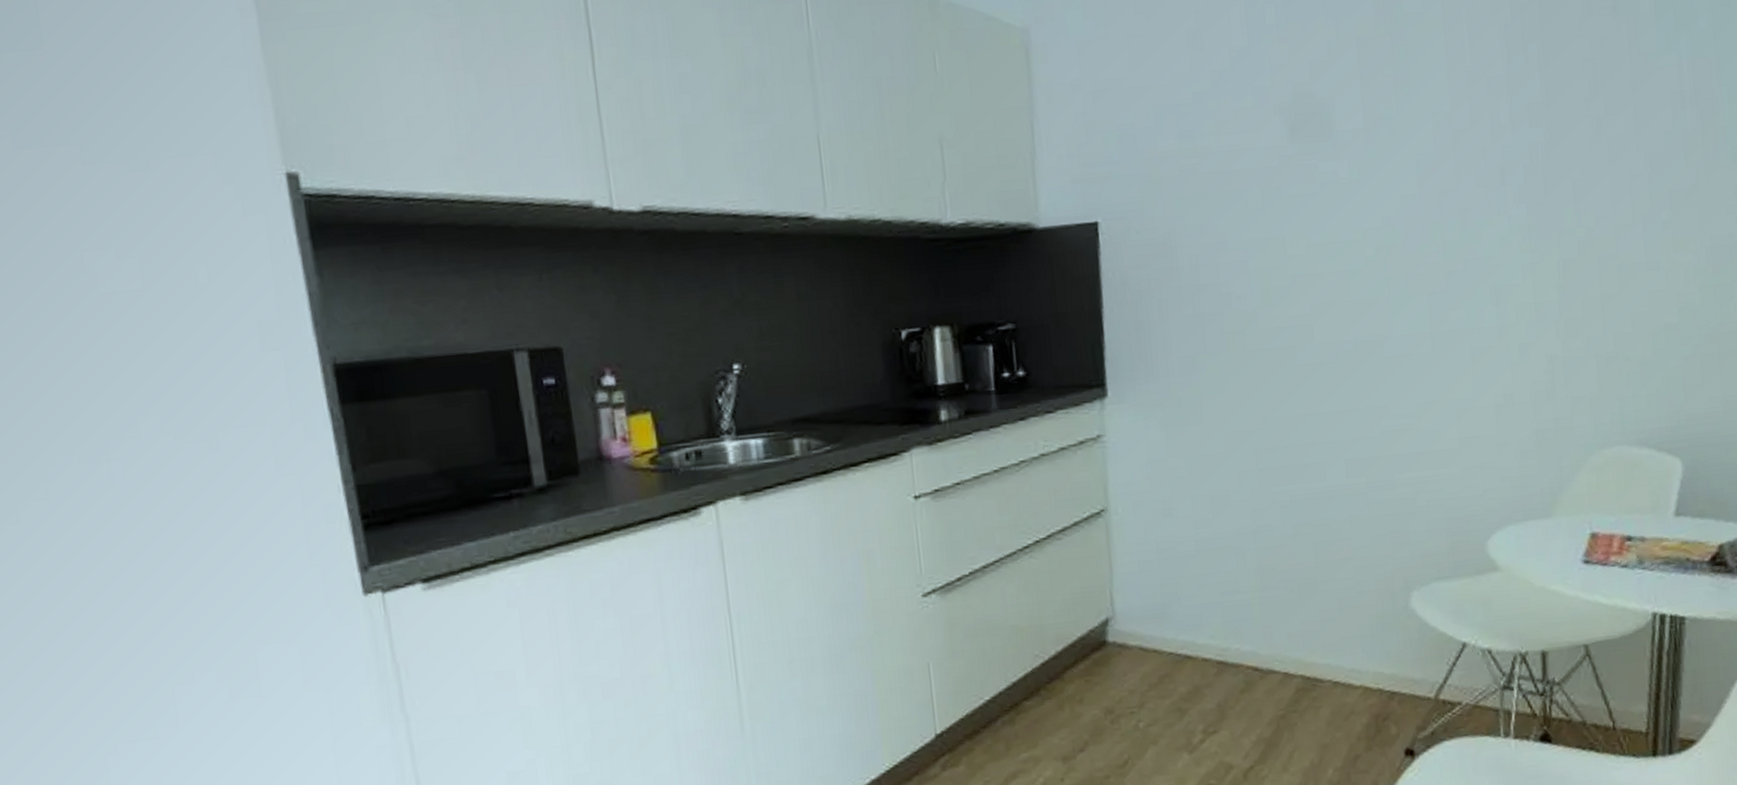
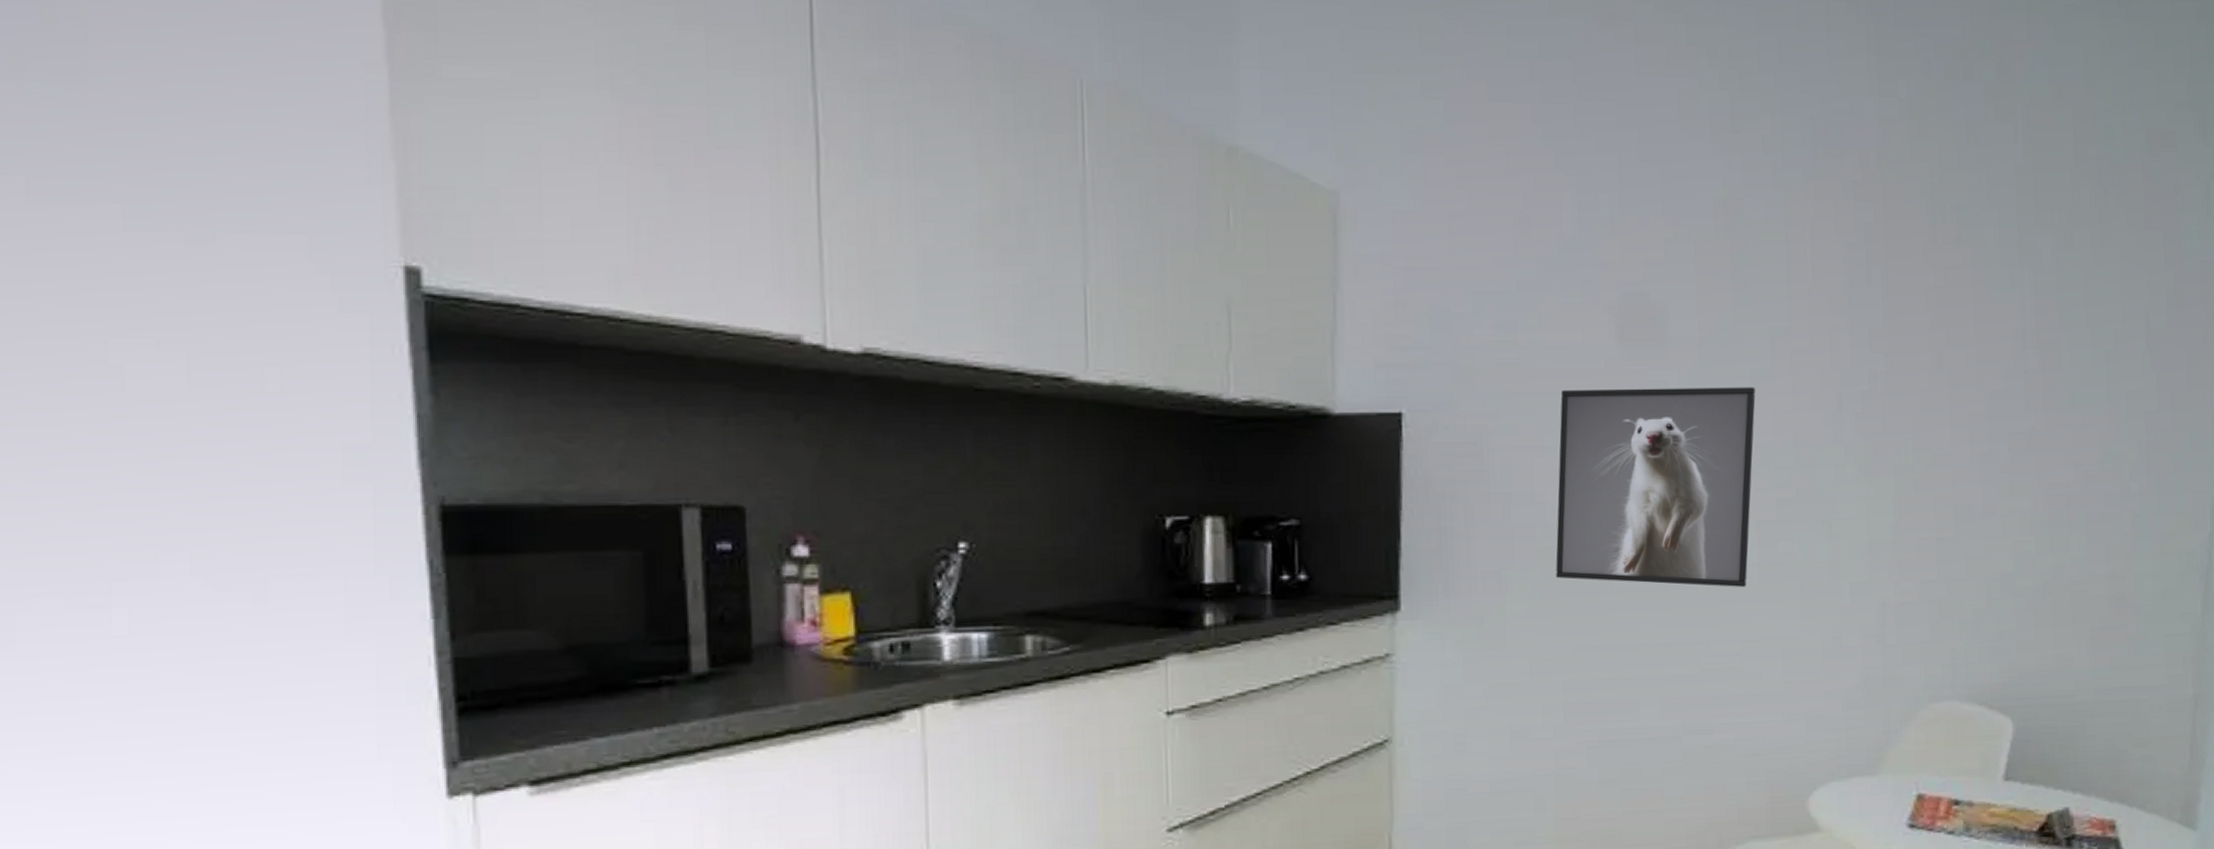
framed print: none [1239,170,1421,359] -> present [1556,387,1756,587]

